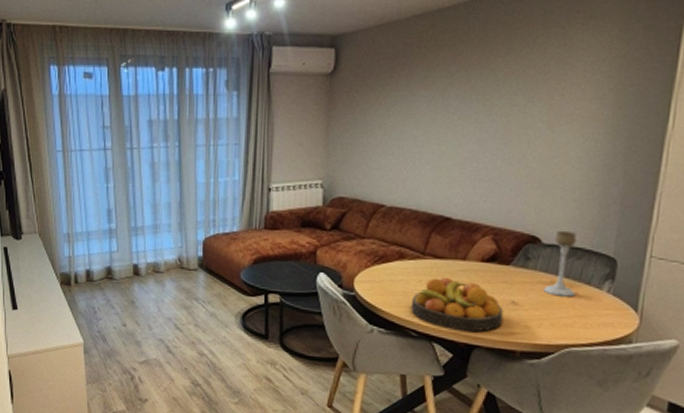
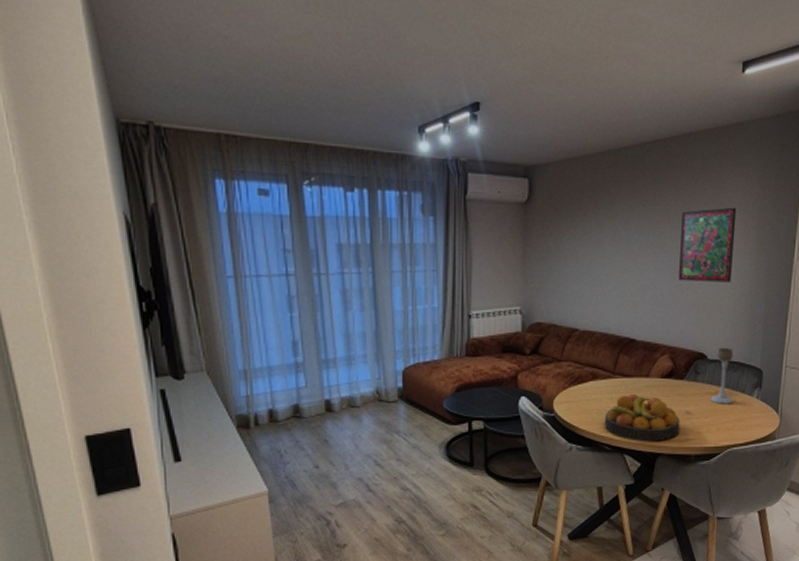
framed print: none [506,67,588,155] -> present [677,207,737,282]

